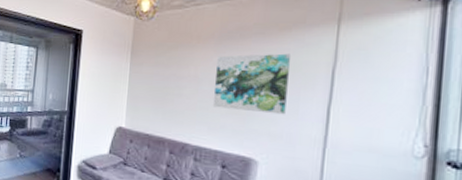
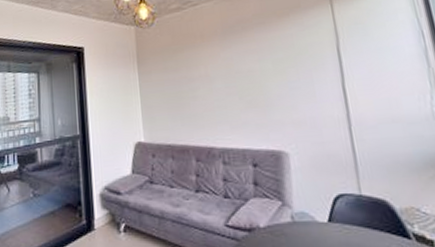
wall art: present [212,53,292,115] -> none [225,38,304,104]

